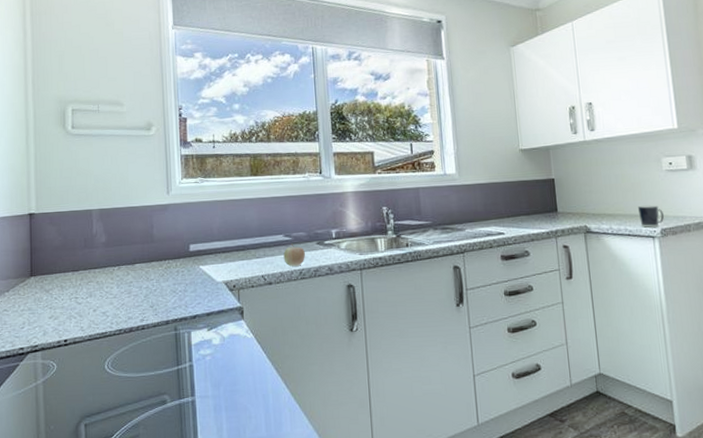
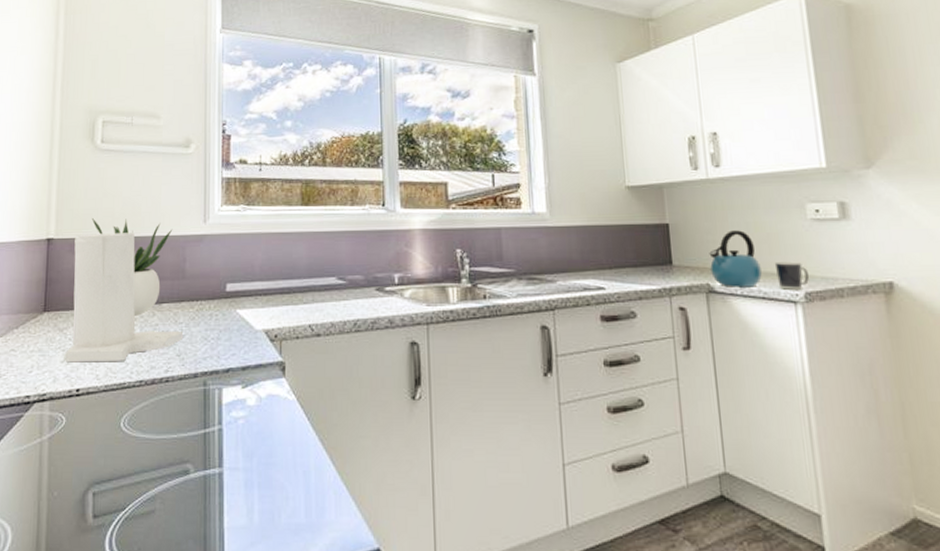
paper towel: none [51,205,155,318] -> present [64,233,184,363]
potted plant: none [67,193,140,277] -> present [91,218,173,317]
fruit: present [283,243,305,267] -> none [335,288,361,316]
kettle: none [586,182,628,228] -> present [709,230,763,287]

